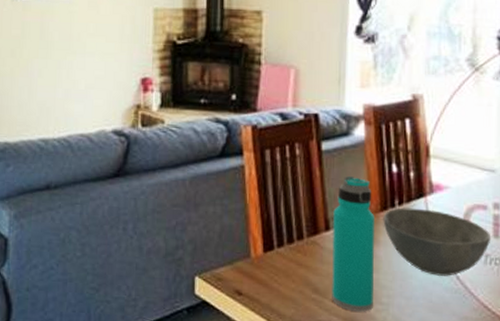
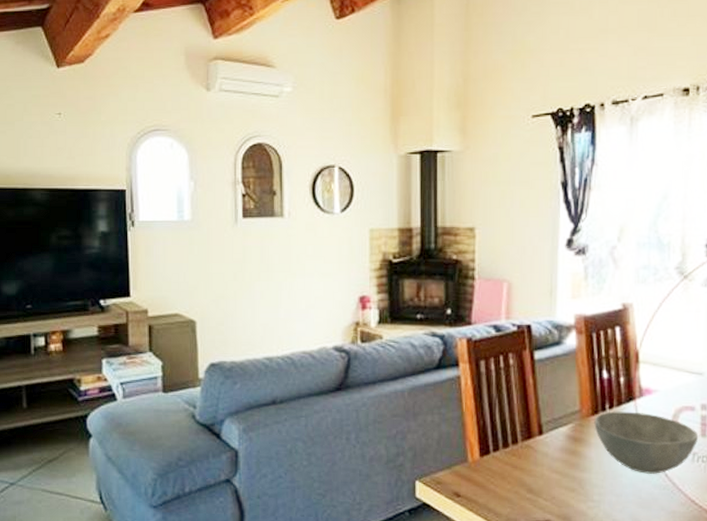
water bottle: present [332,176,374,312] -> none [546,383,586,509]

